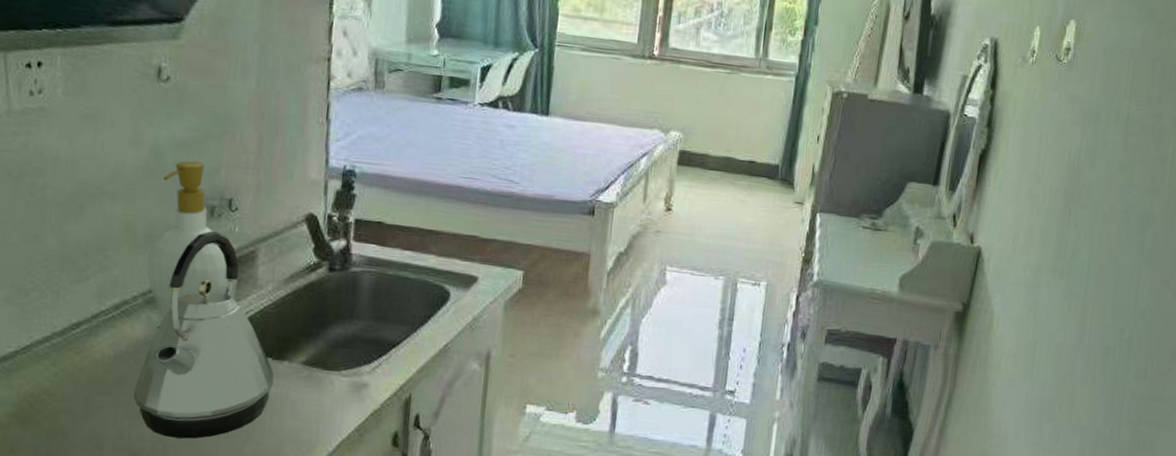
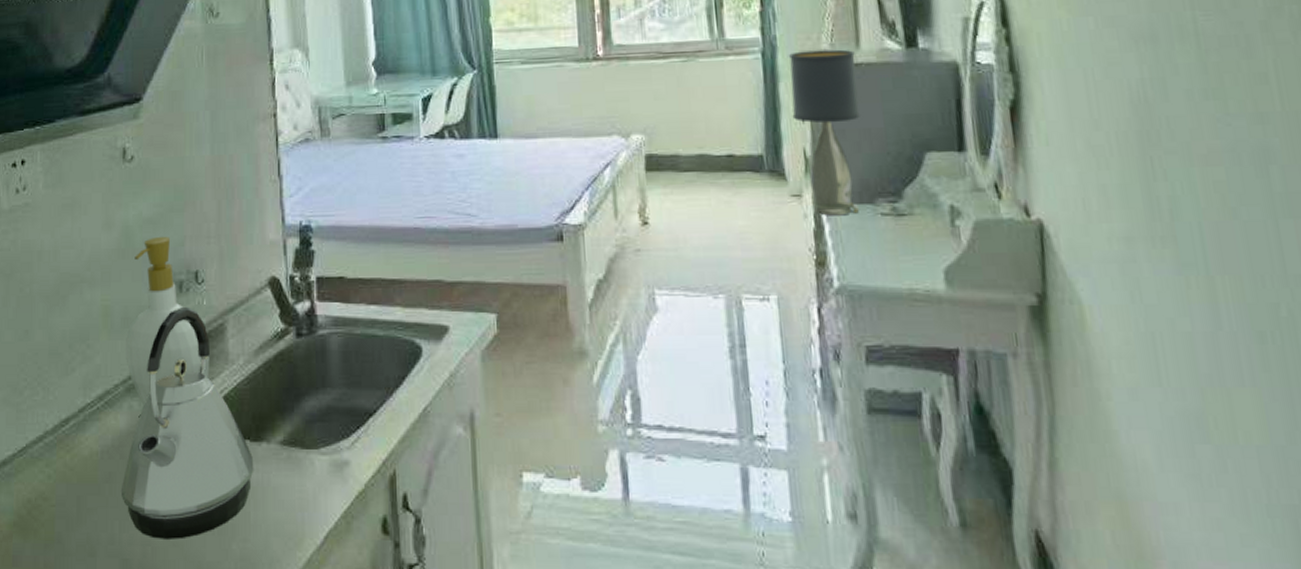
table lamp: none [810,81,872,224] -> present [789,49,860,216]

